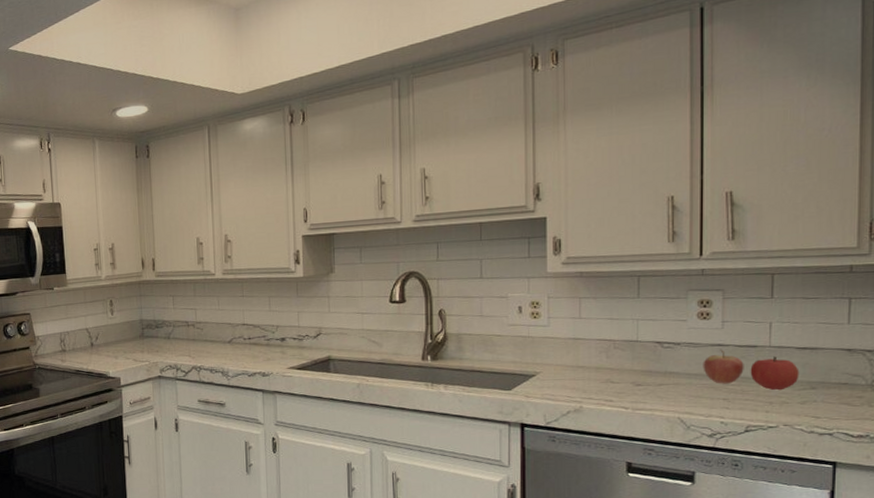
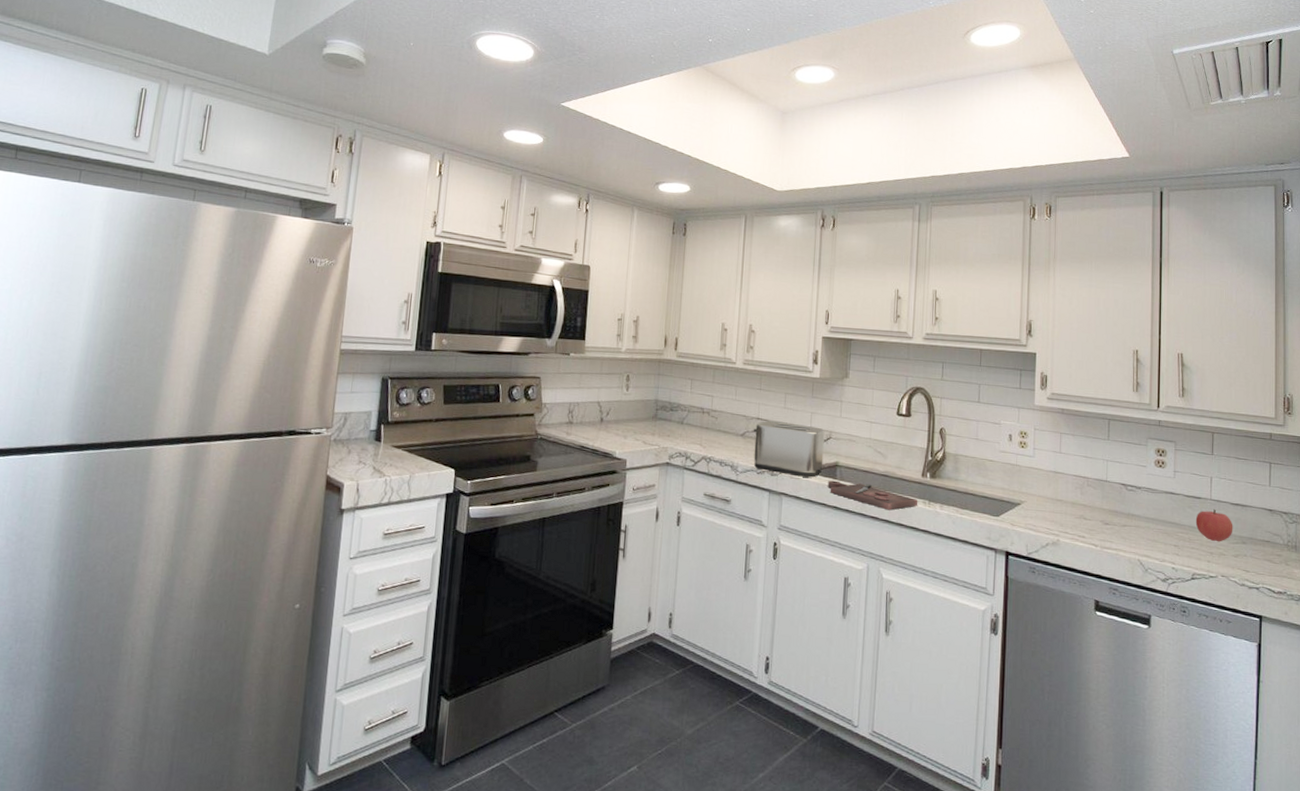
toaster: none [240,324,315,375] -> present [753,421,825,479]
cutting board: none [322,373,420,397] -> present [828,480,918,511]
fruit: present [703,349,744,384] -> none [1158,497,1191,531]

